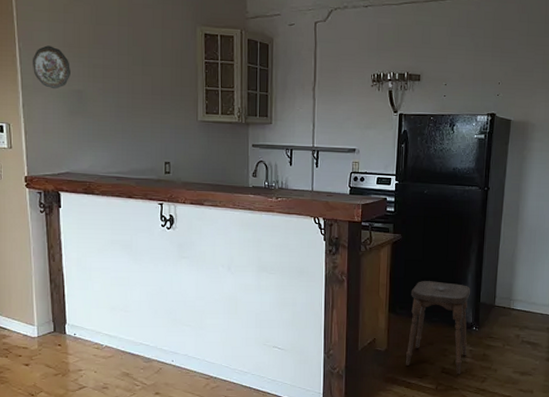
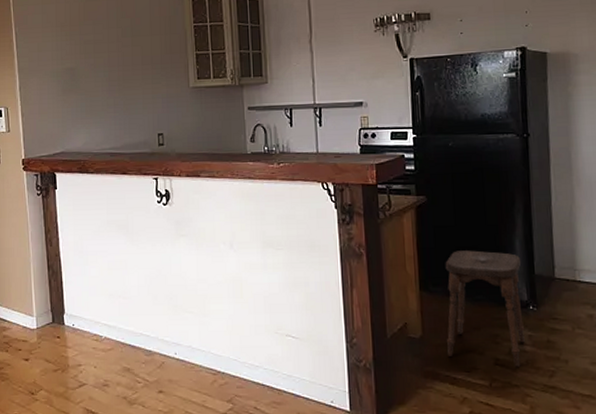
decorative plate: present [32,45,70,90] -> none [27,27,63,70]

